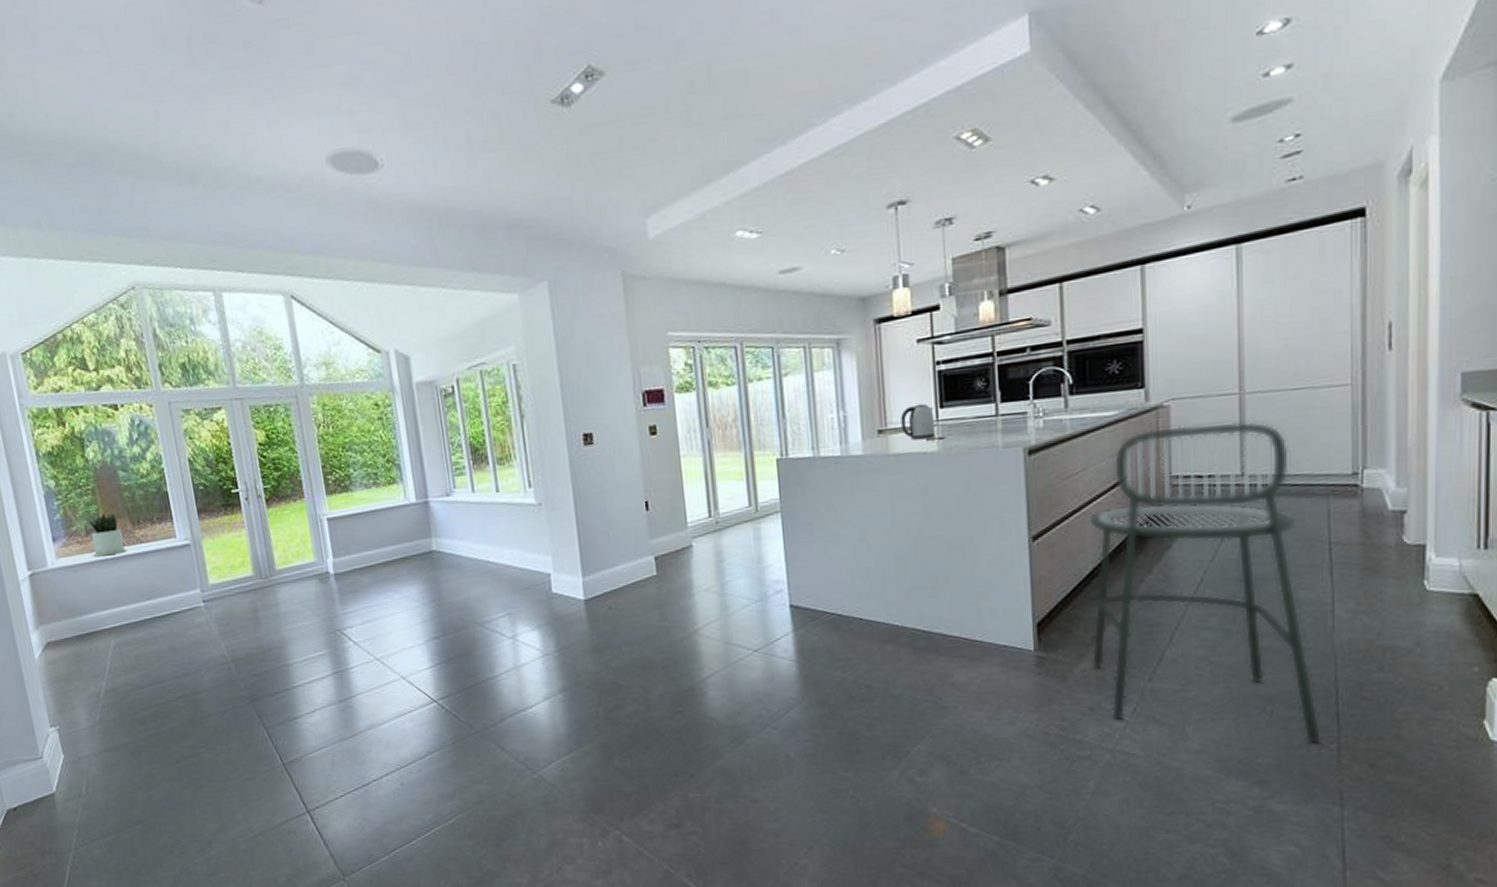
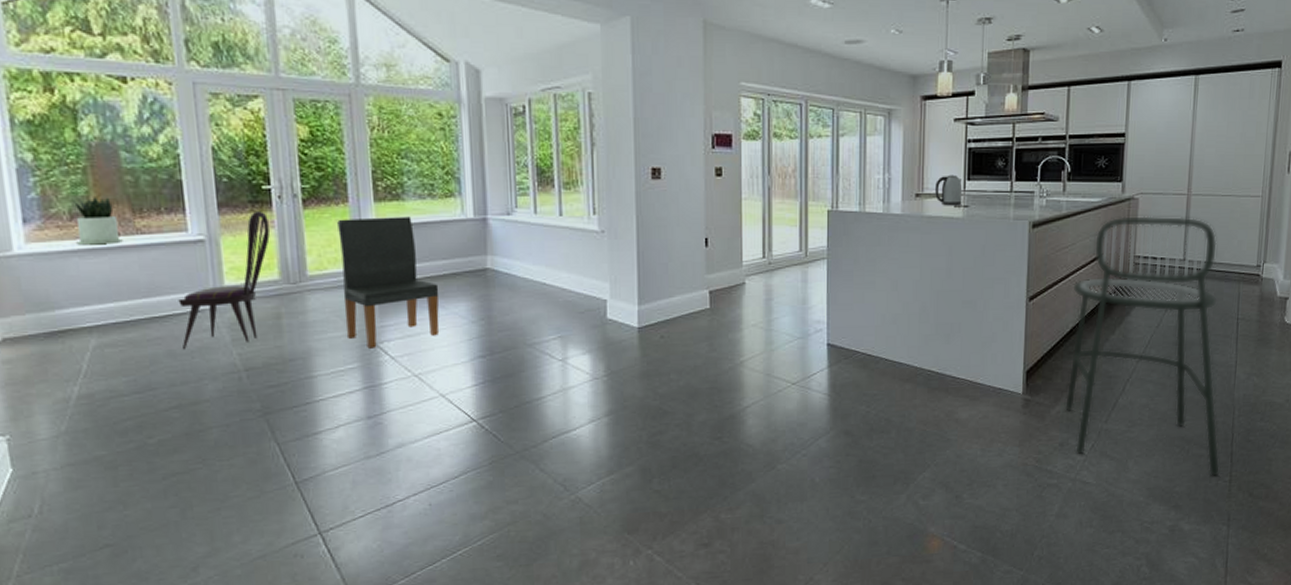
dining chair: none [174,513,242,645] -> present [178,210,270,350]
dining chair: none [297,506,395,636] -> present [337,216,439,349]

